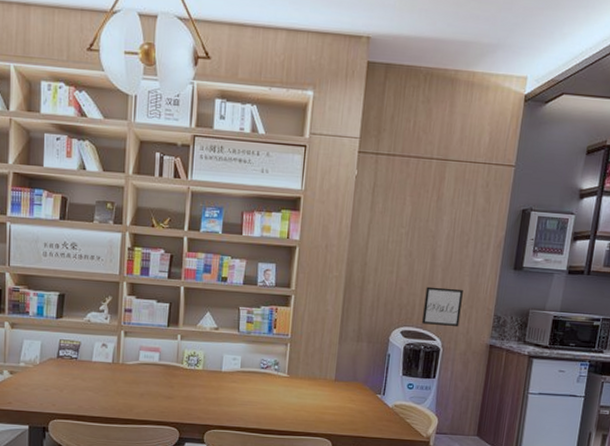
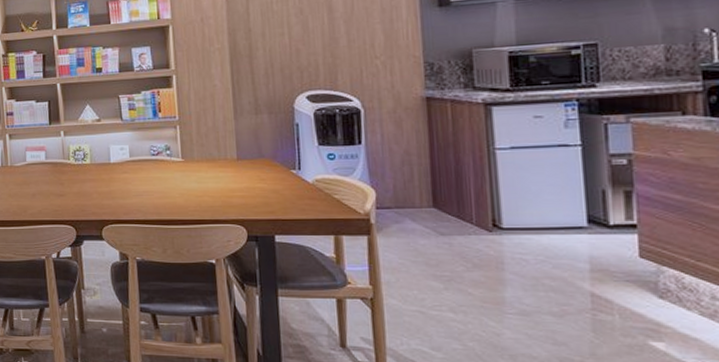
wall art: present [422,286,463,328] -> none [328,39,380,85]

